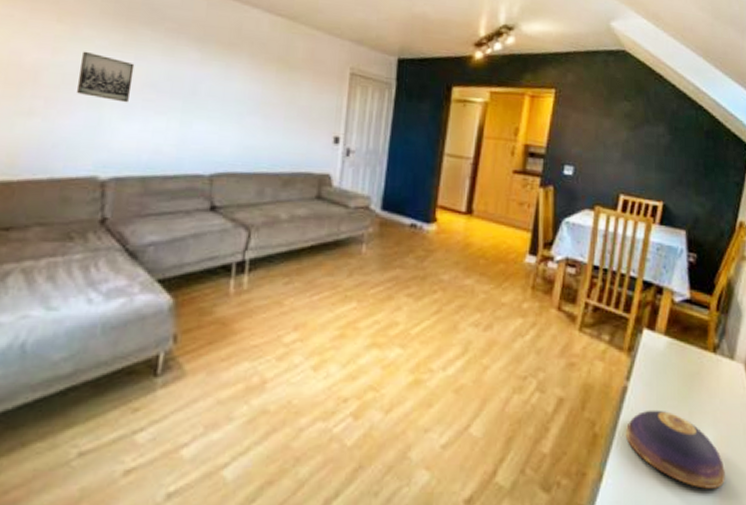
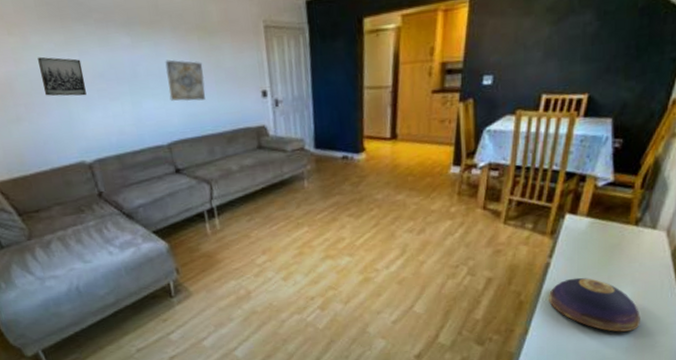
wall art: none [227,84,275,134] -> present [165,59,206,101]

